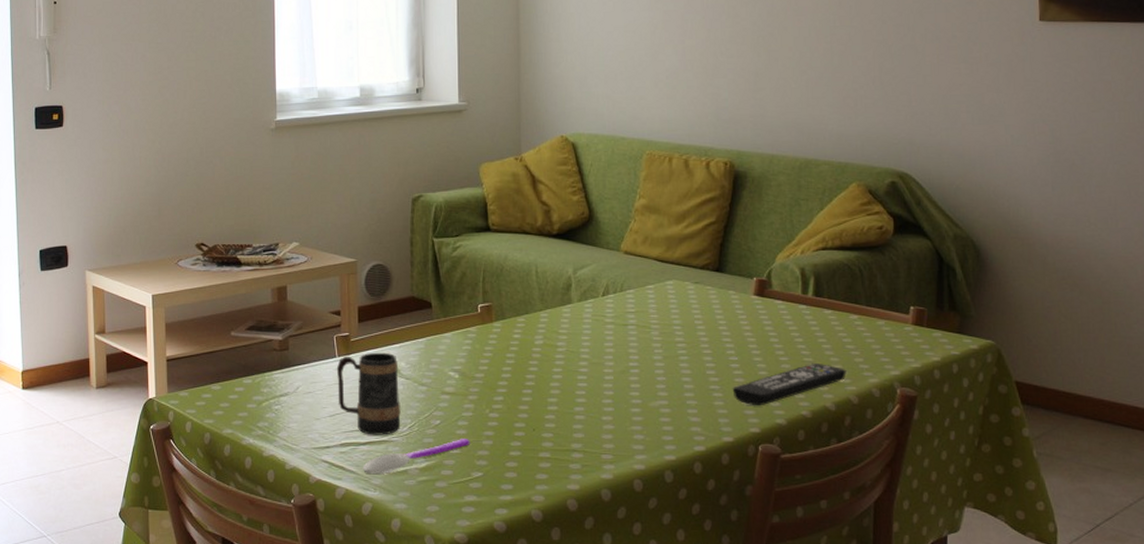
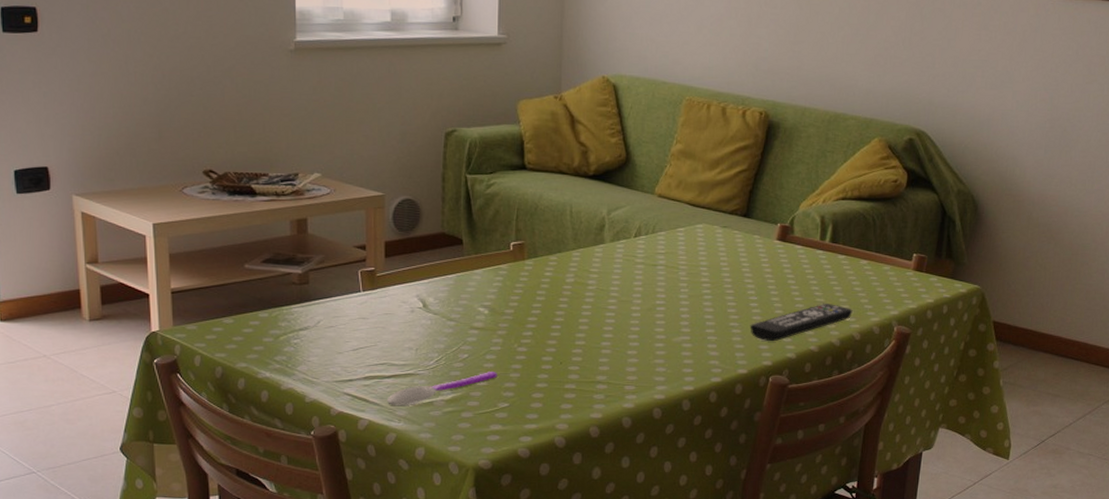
mug: present [336,352,401,435] -> none [360,287,428,369]

